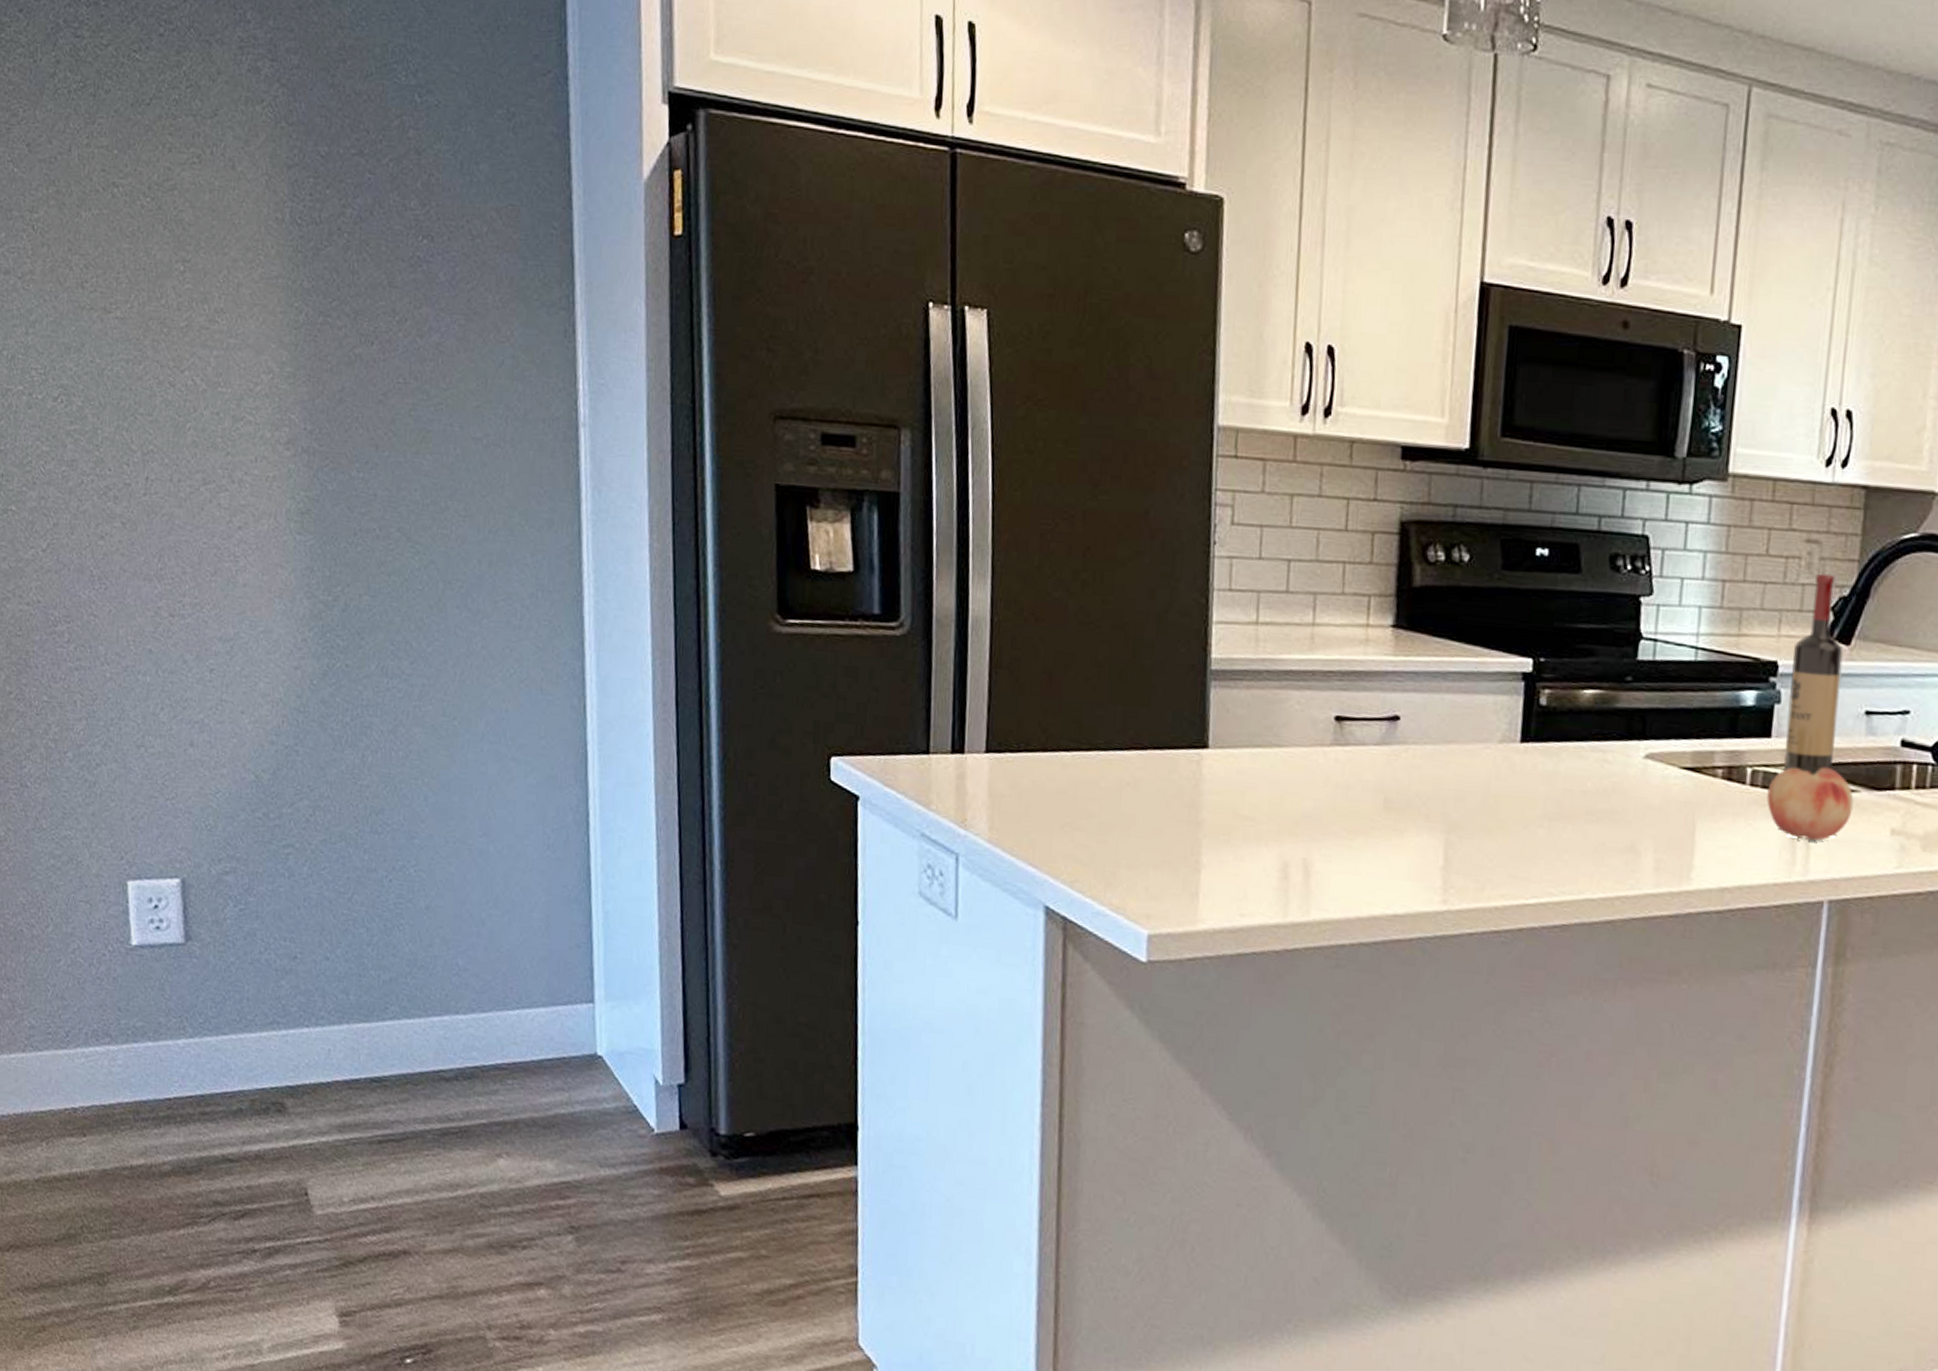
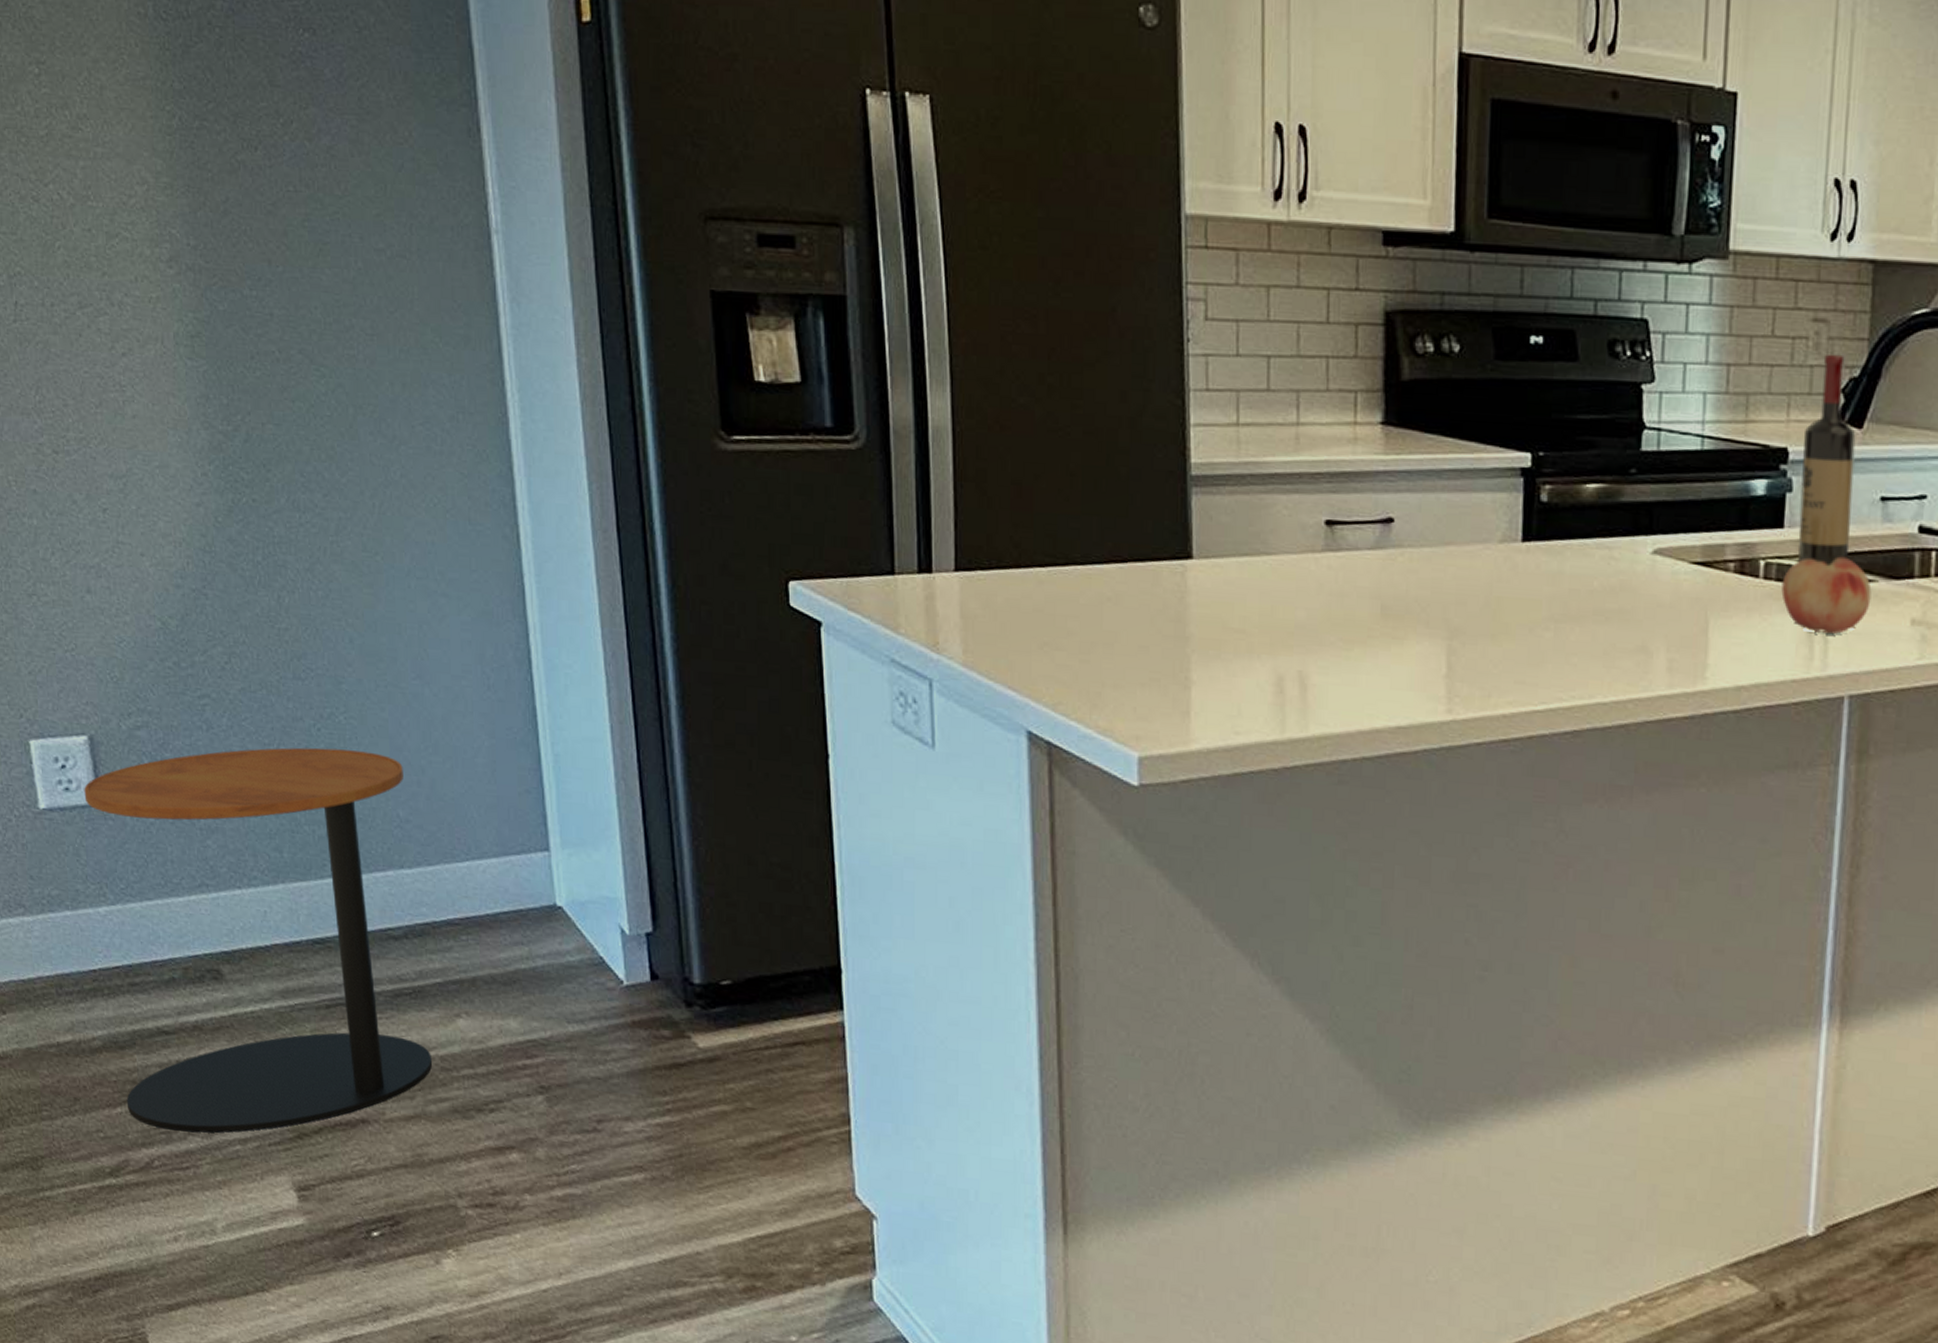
side table: none [173,896,472,1258] -> present [84,747,432,1133]

